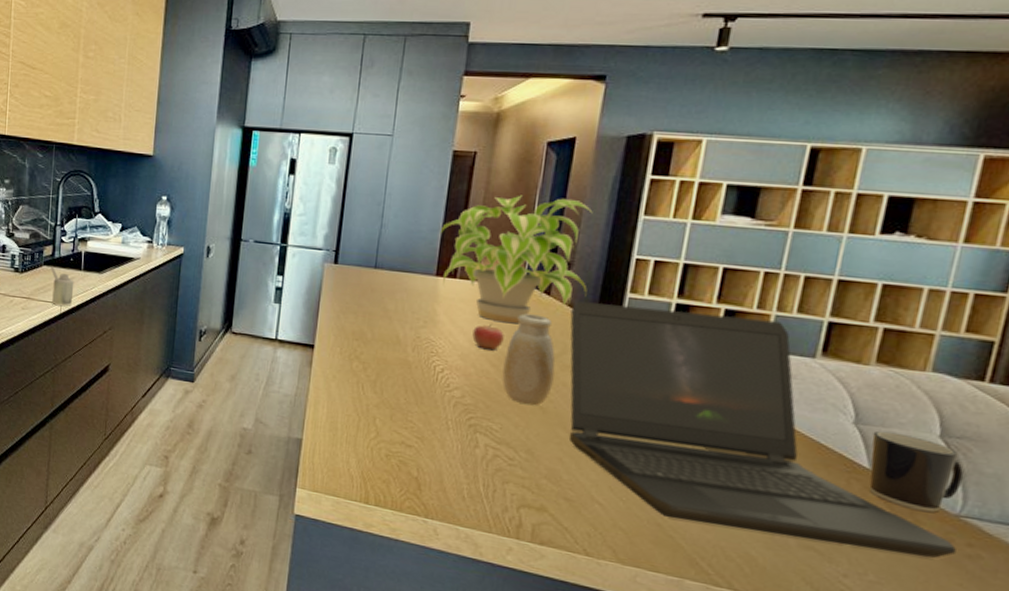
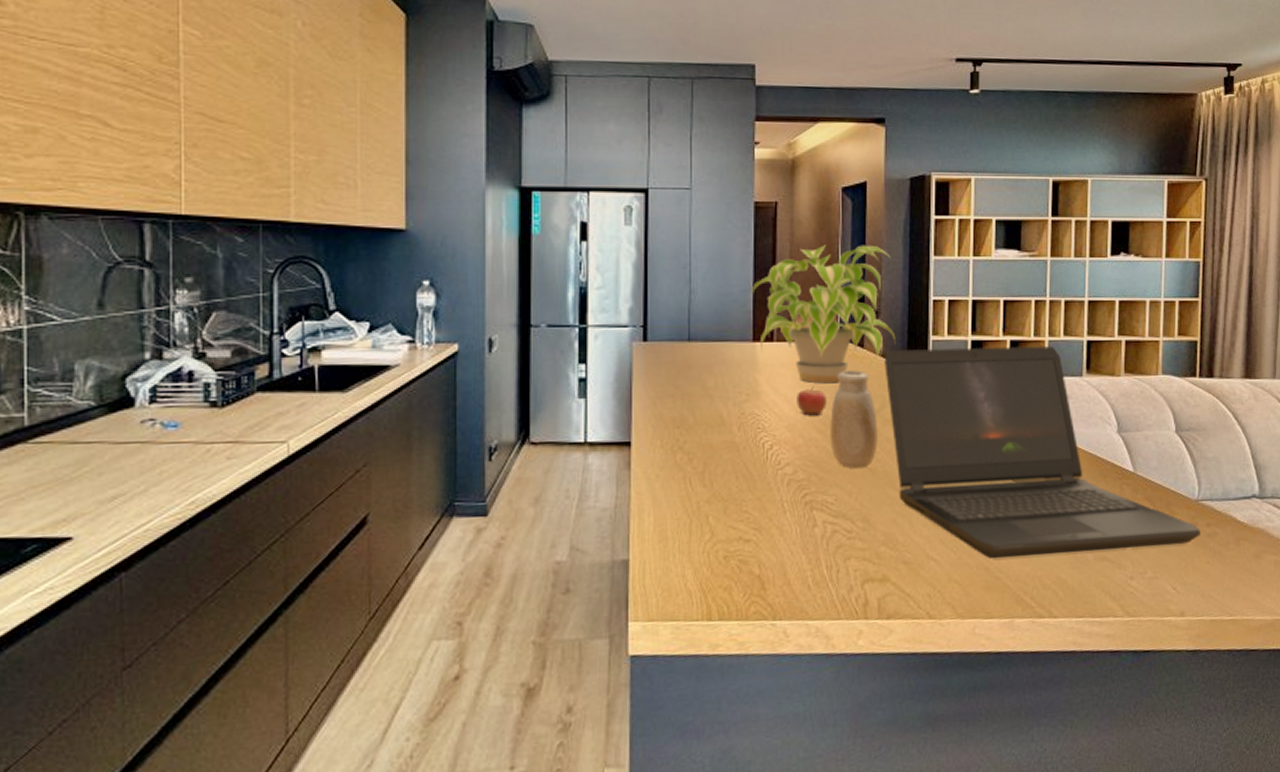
soap dispenser: present [51,266,74,307] -> none [268,391,306,447]
mug: present [869,430,964,513] -> none [1132,434,1196,503]

